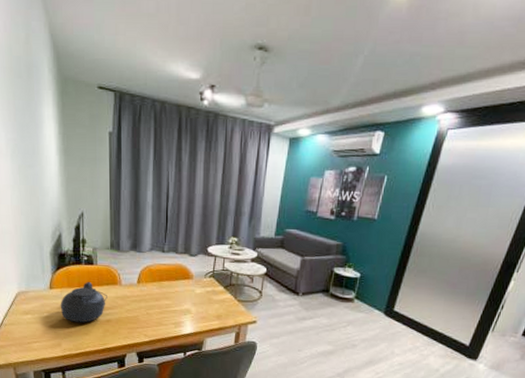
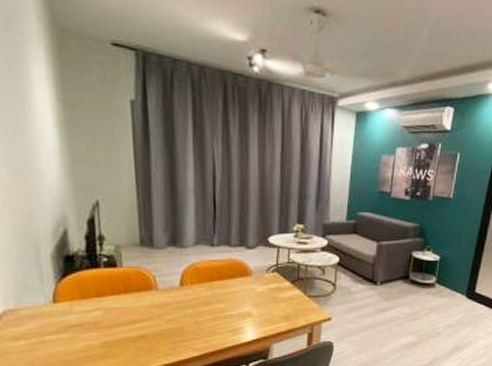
teapot: present [60,281,107,324] -> none [70,288,139,344]

